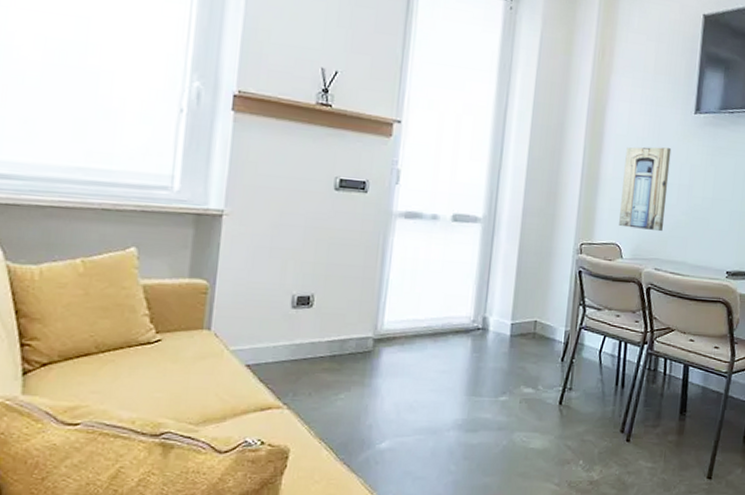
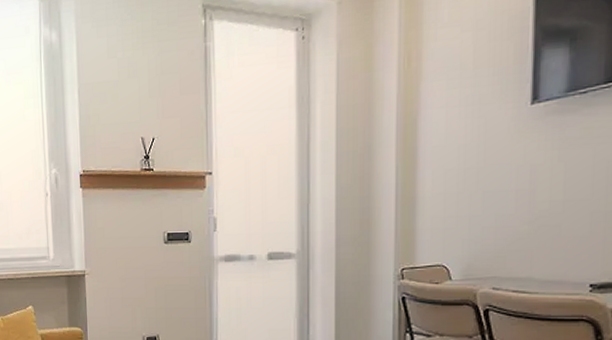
wall art: present [619,147,672,232] -> none [444,150,503,247]

